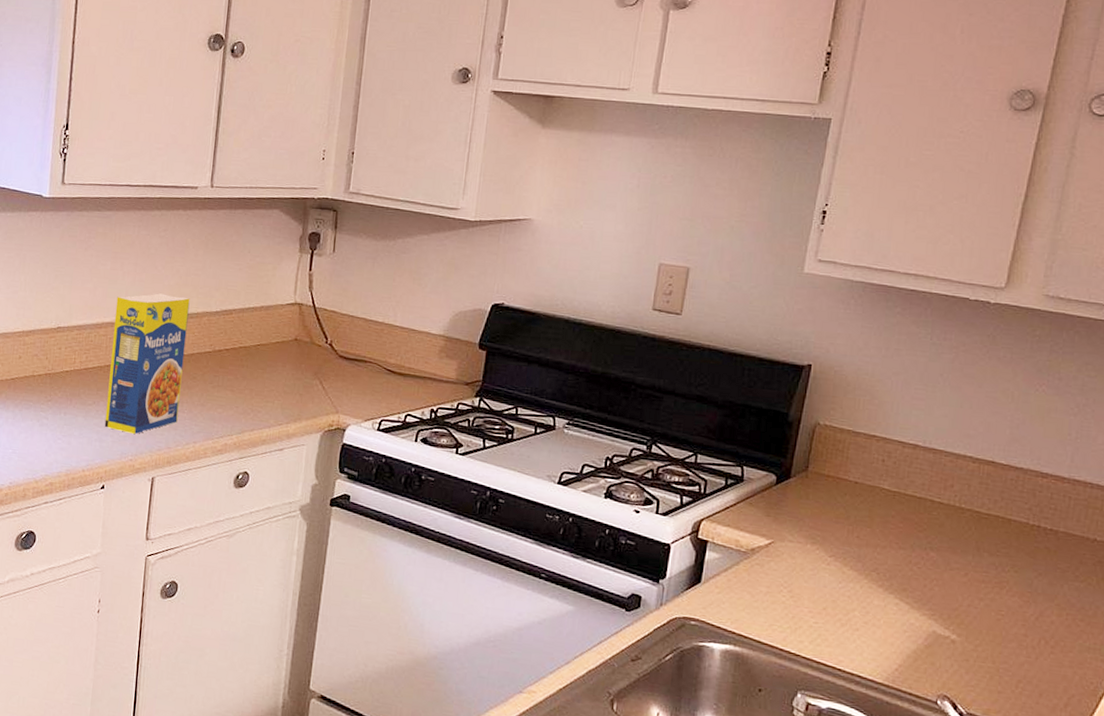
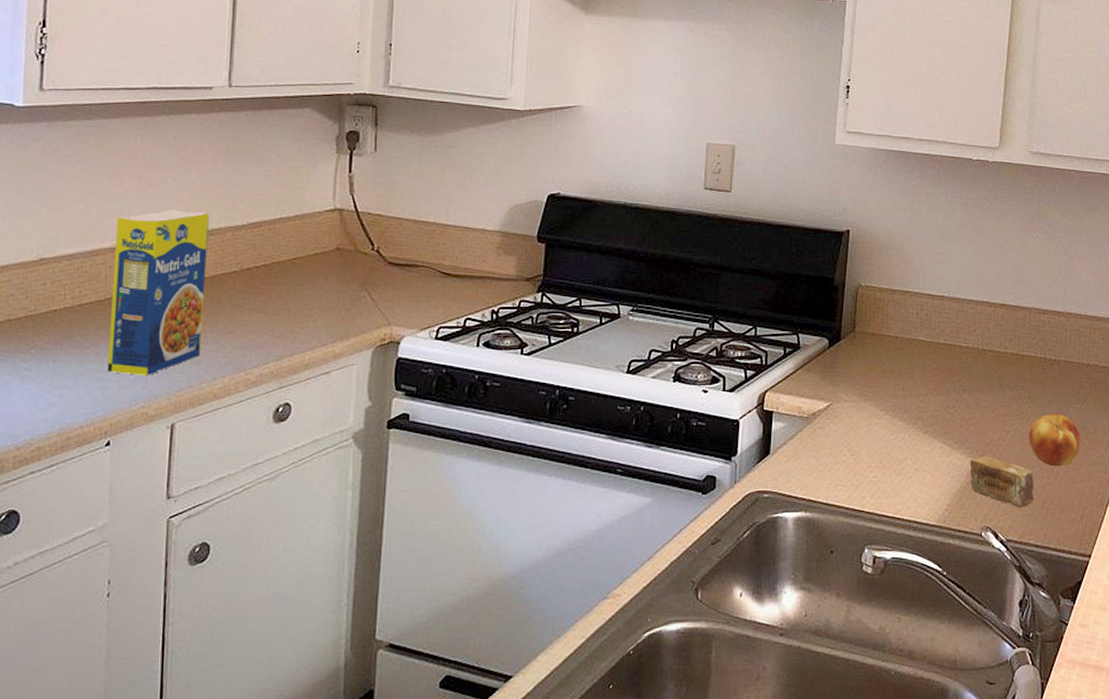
soap bar: none [929,619,1009,684] -> present [970,455,1034,509]
fruit: none [1007,586,1076,647] -> present [1029,413,1081,467]

